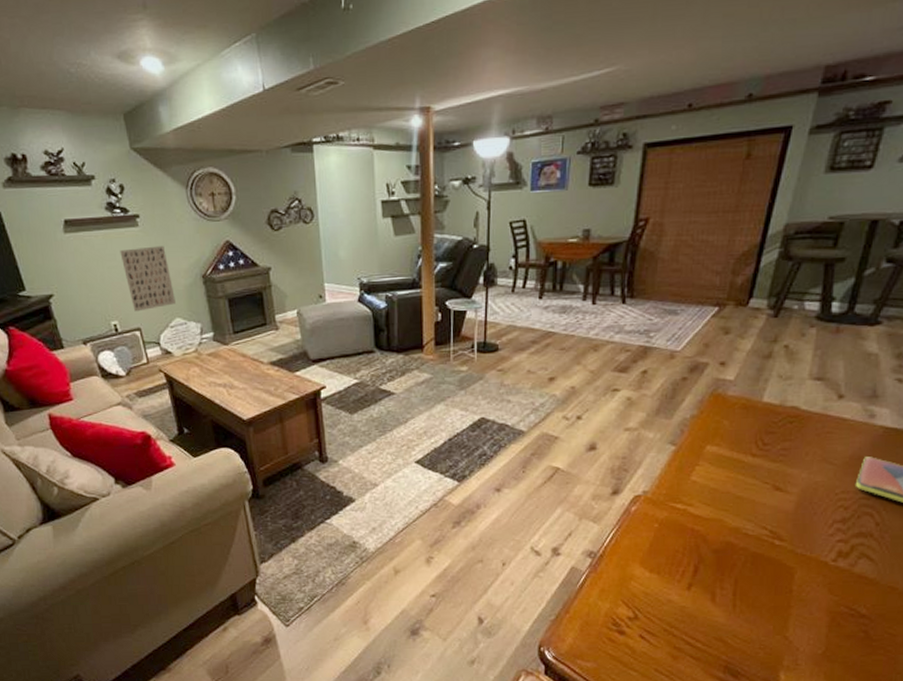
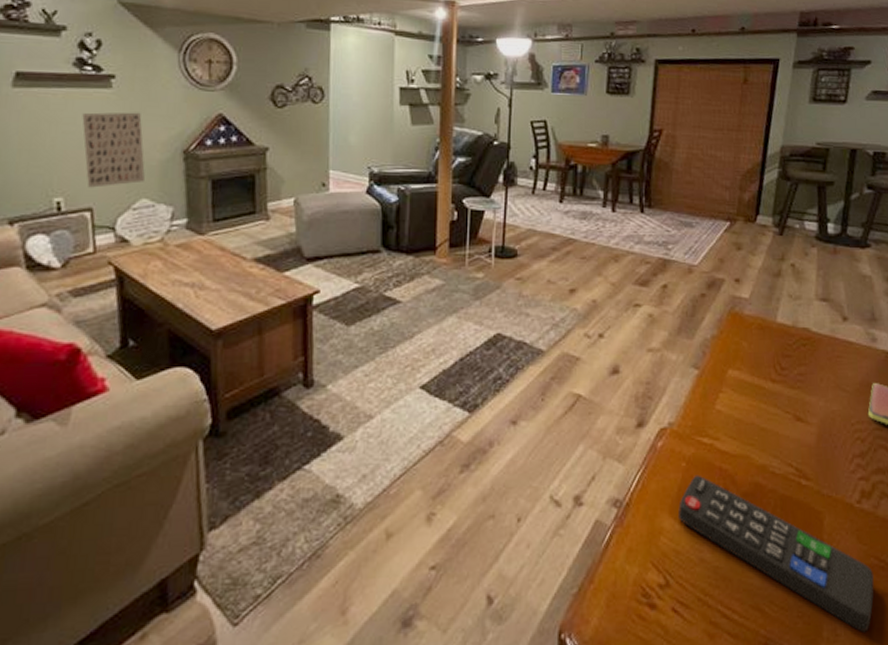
remote control: none [649,534,842,664] -> present [678,474,874,632]

